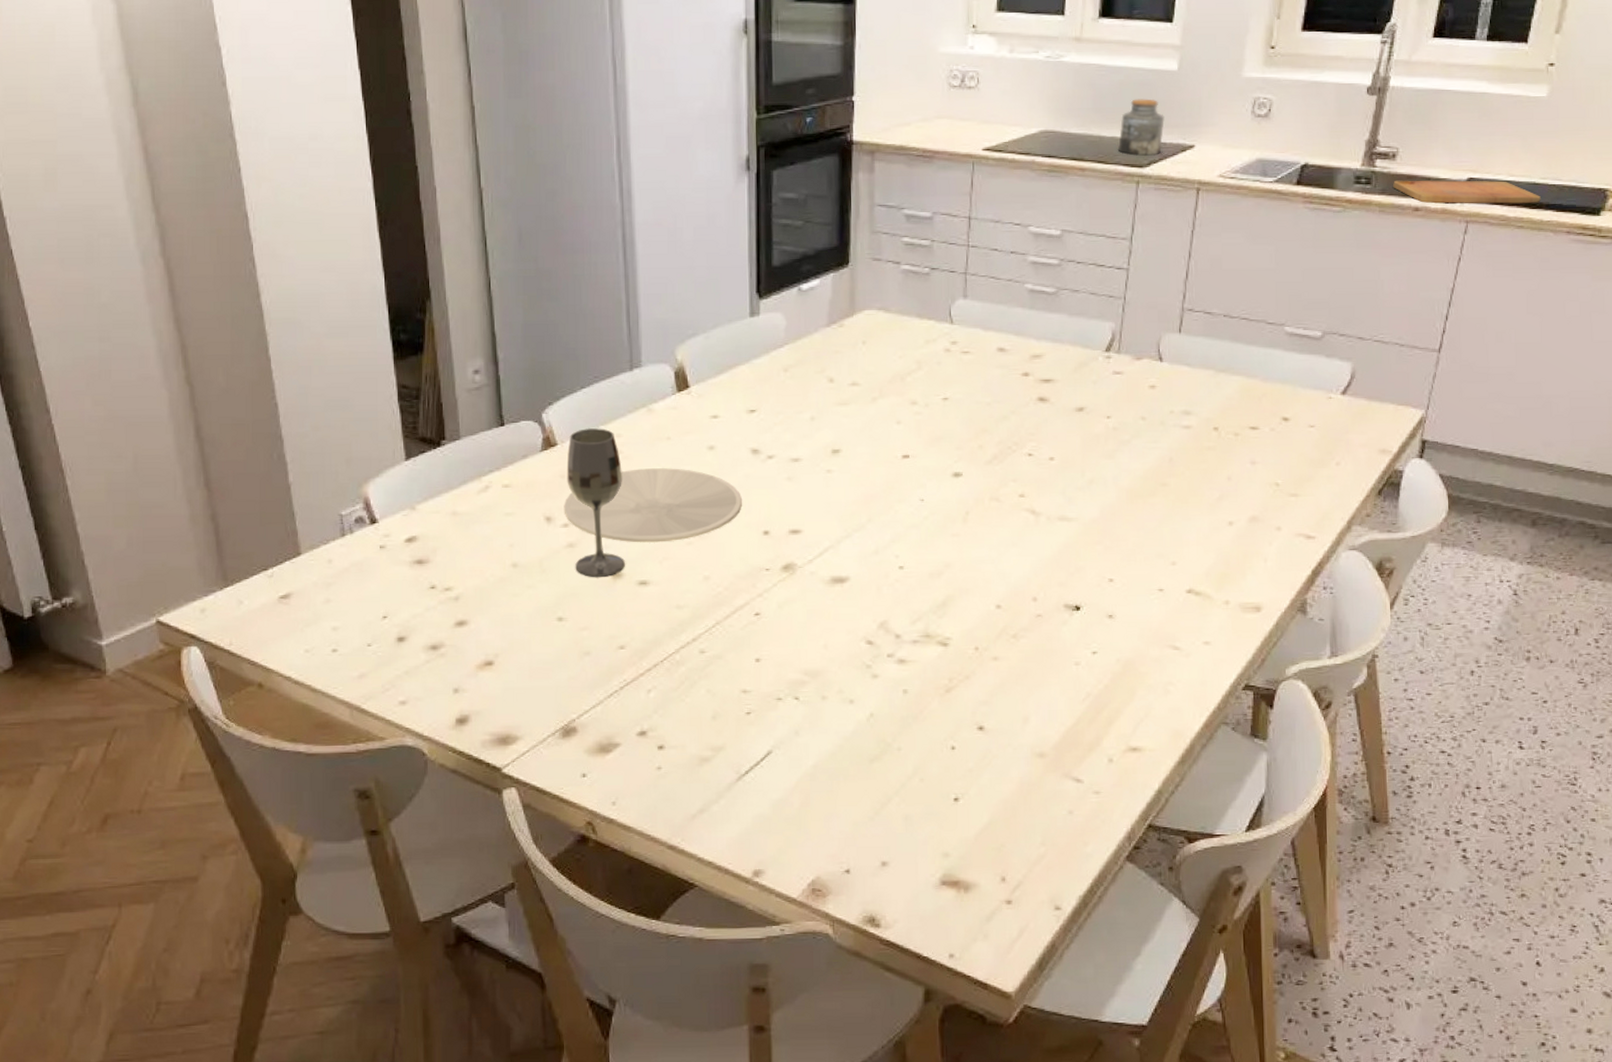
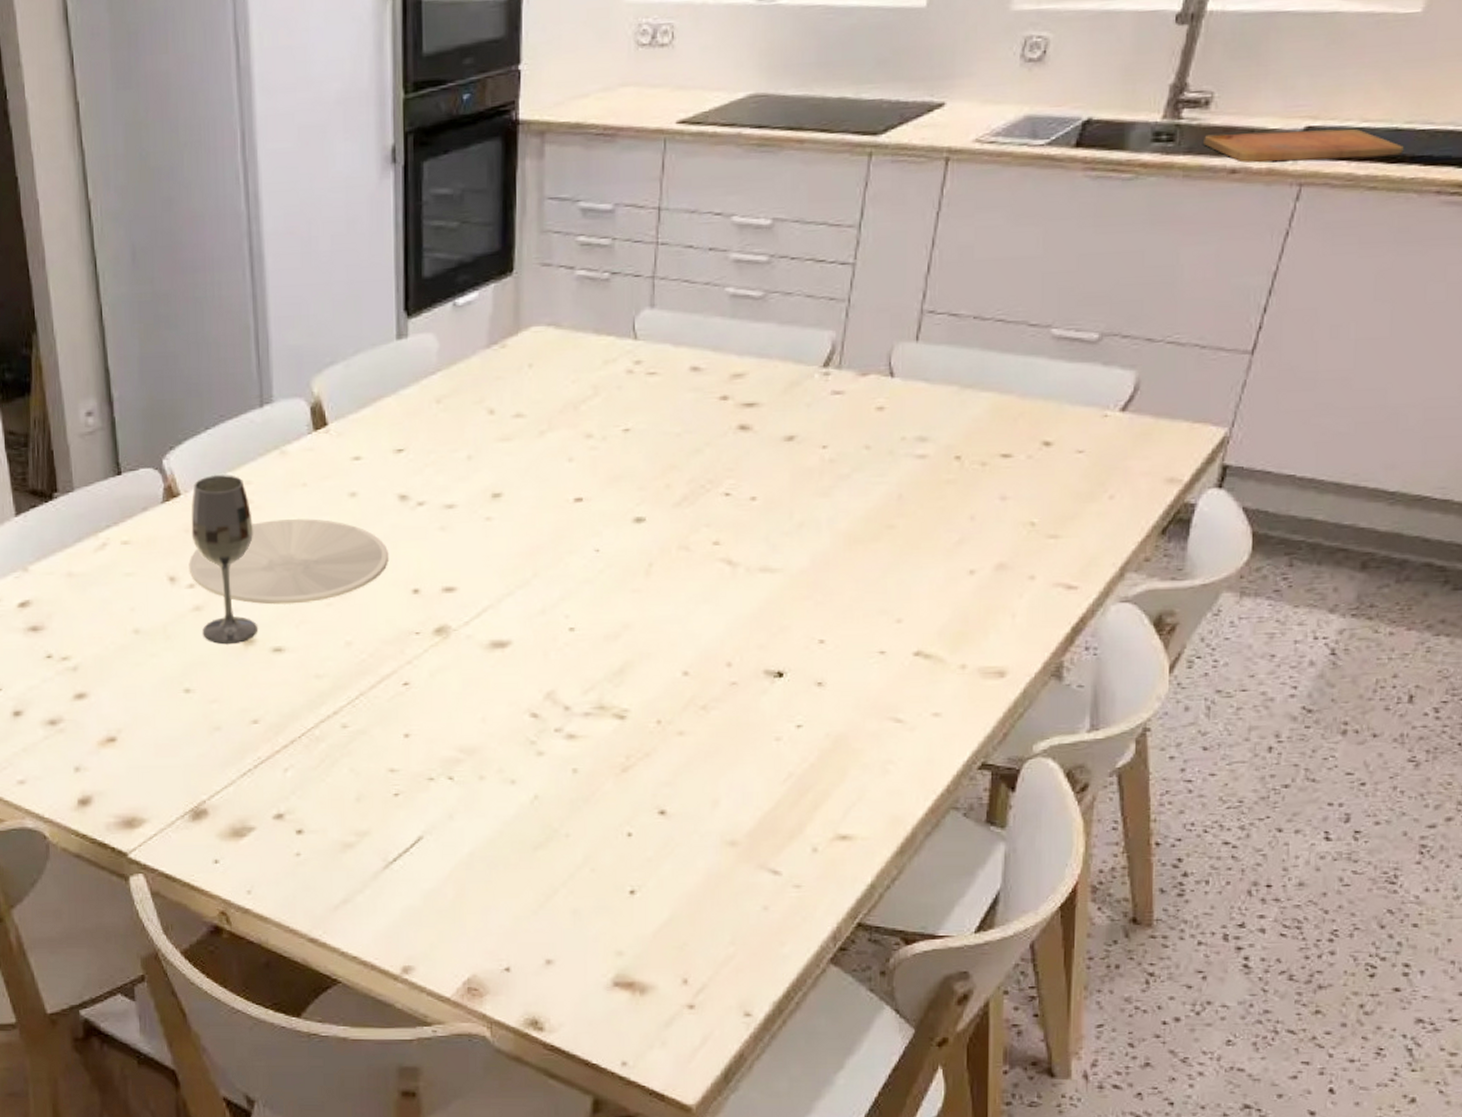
jar: present [1118,99,1165,157] -> none [847,46,907,121]

